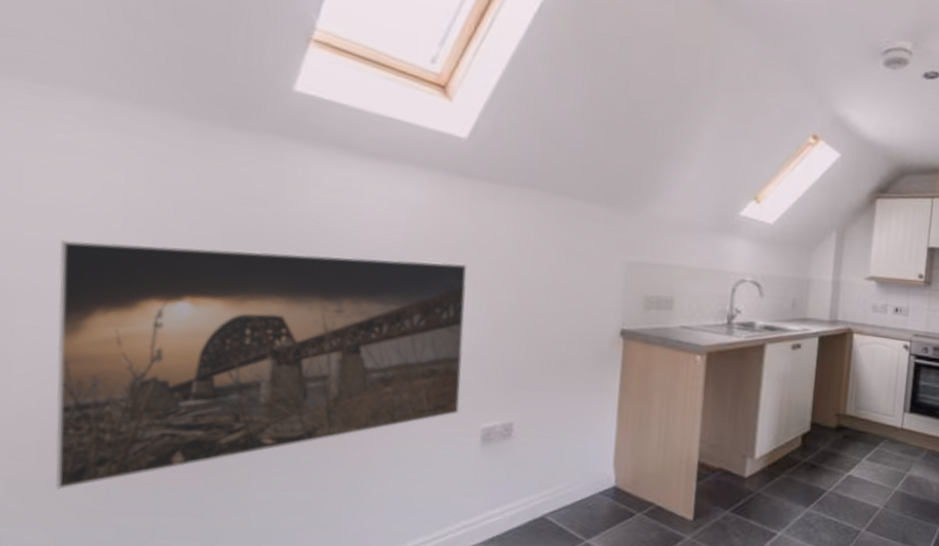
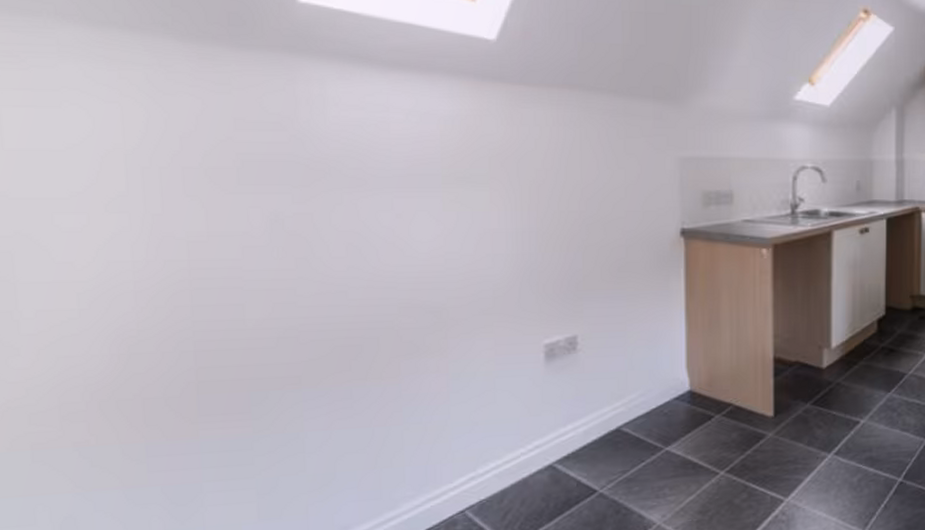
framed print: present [54,239,467,490] -> none [56,174,518,452]

